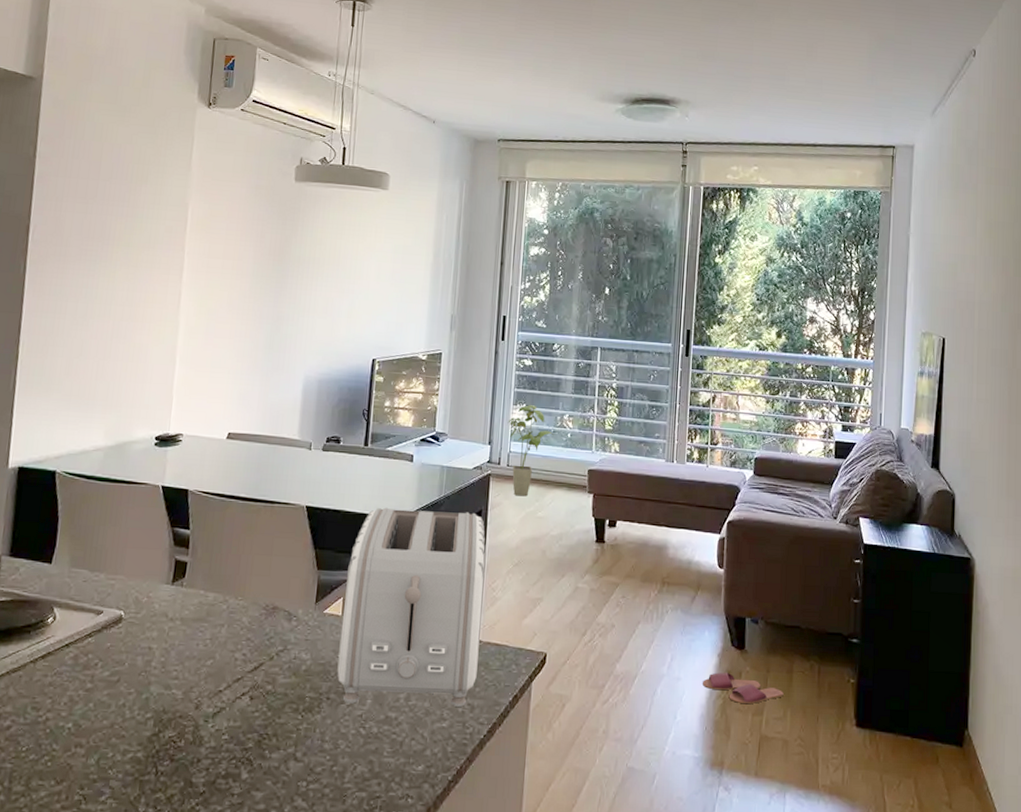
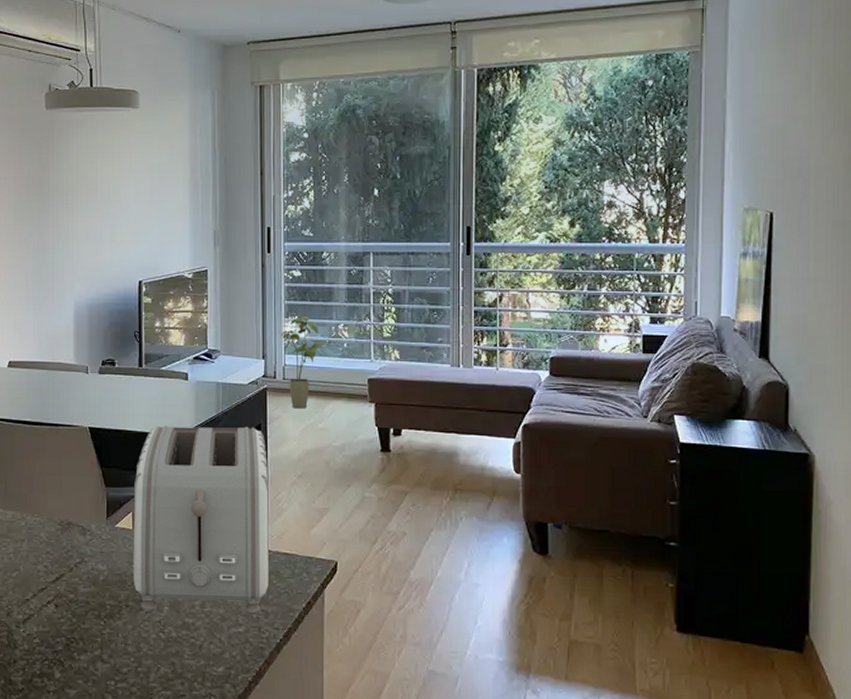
slippers: present [703,672,784,704] -> none [504,578,594,610]

